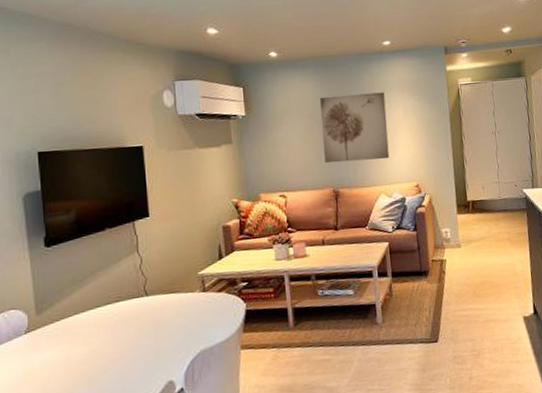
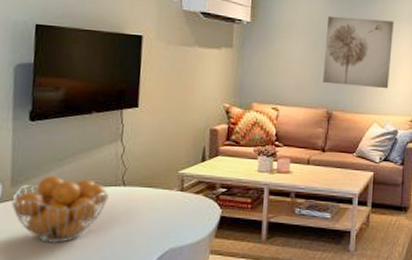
fruit basket: none [39,295,133,365] -> present [11,176,109,243]

